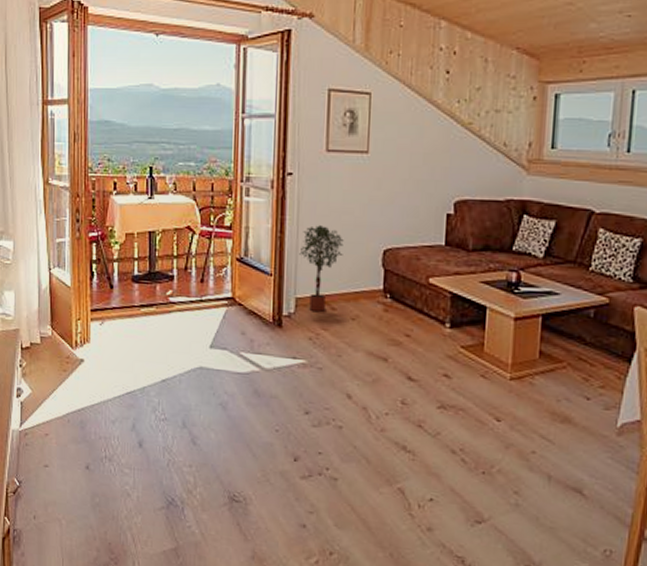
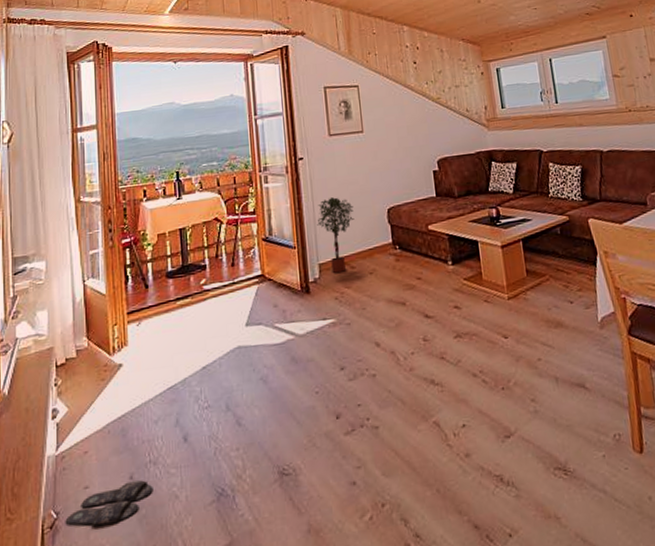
slippers: none [26,470,107,504] -> present [65,480,153,526]

